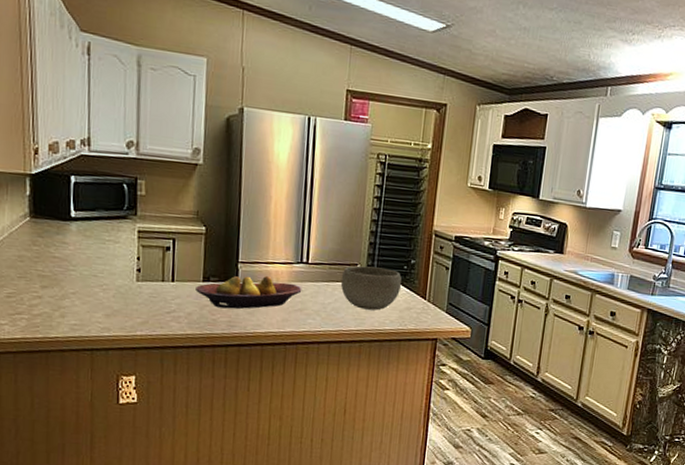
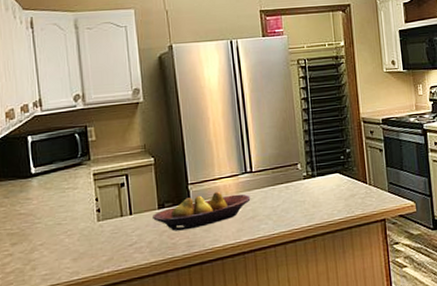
bowl: present [340,265,402,311] -> none [284,162,342,205]

